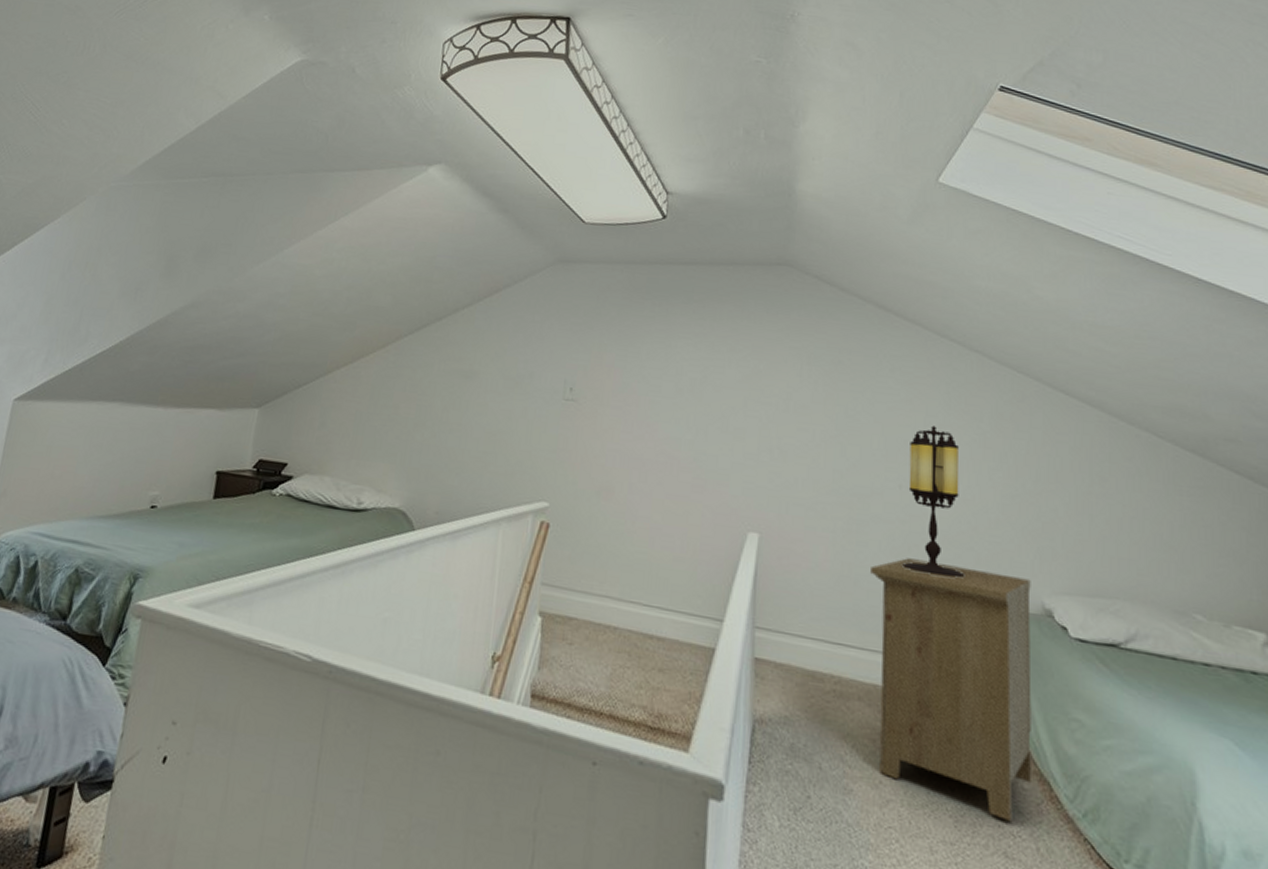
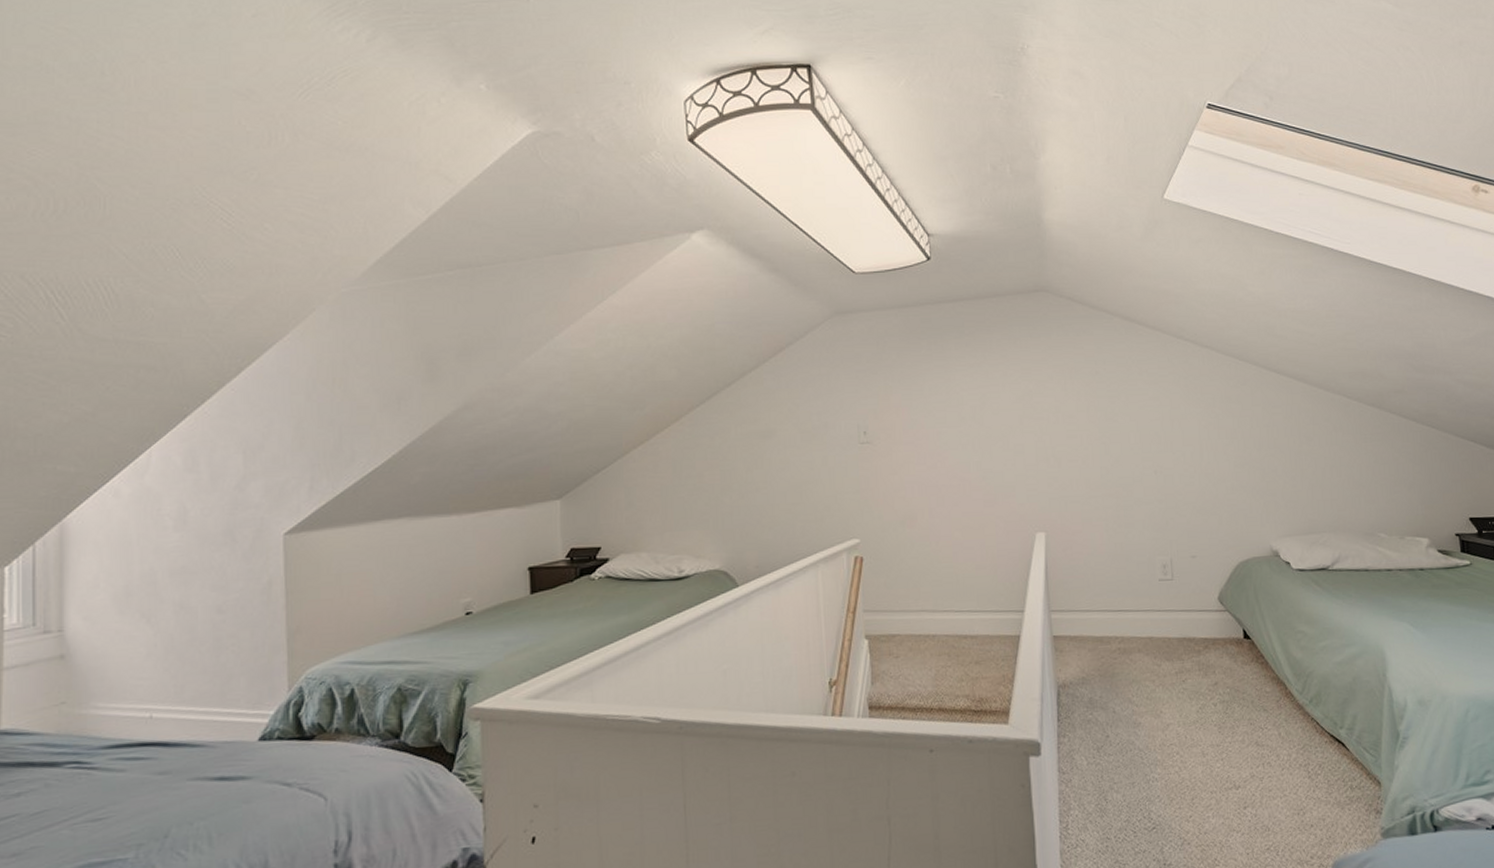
nightstand: present [870,558,1033,821] -> none [1138,529,1272,719]
table lamp: present [902,425,965,579] -> none [1160,416,1212,541]

